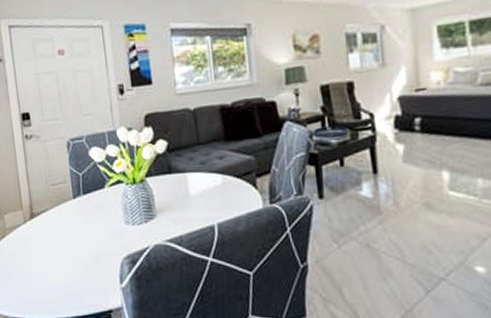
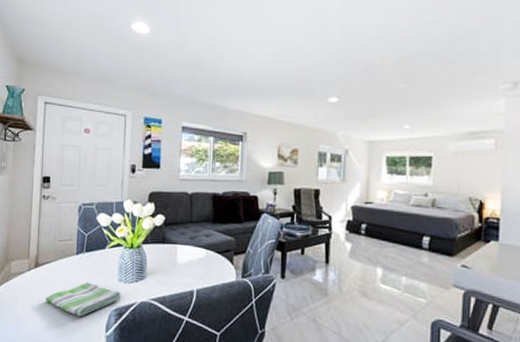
dish towel: none [48,228,131,268] -> present [46,282,121,316]

